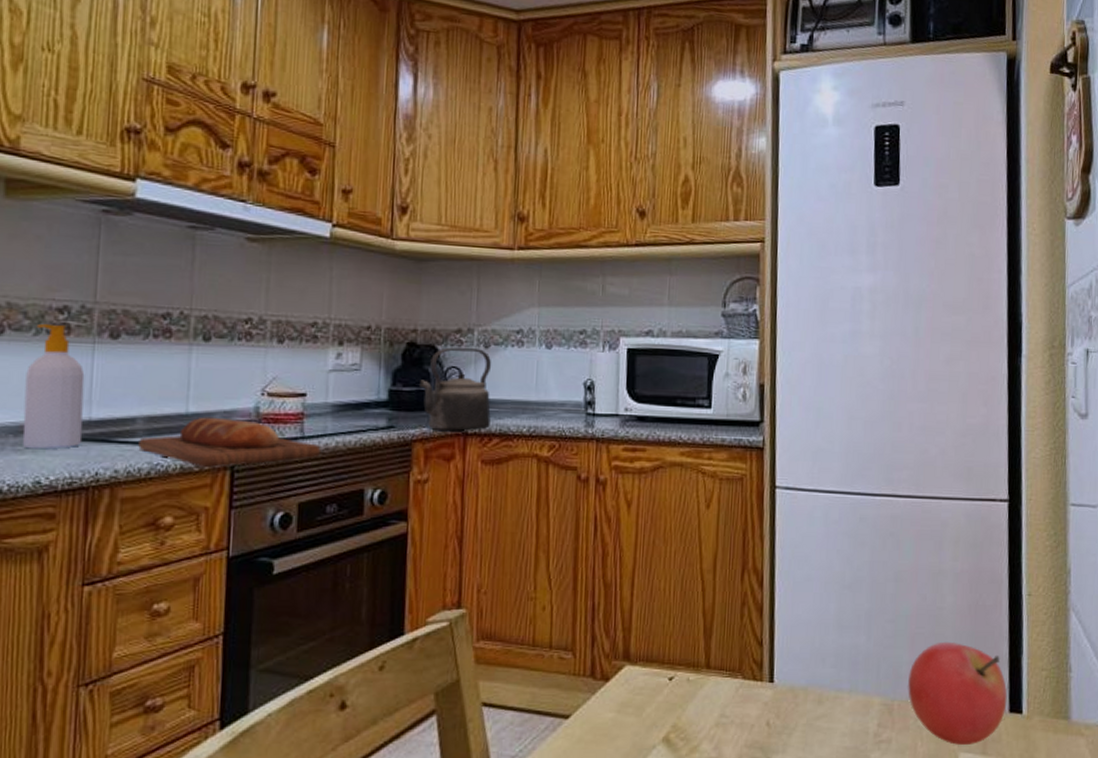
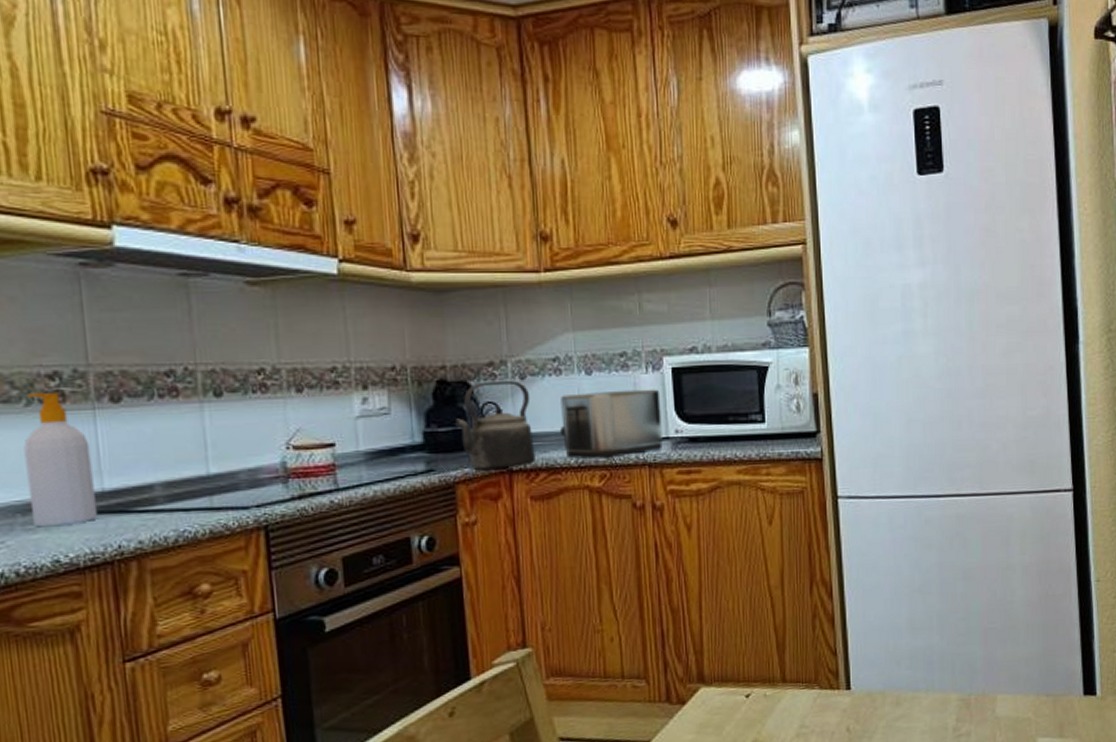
bread loaf: present [138,417,321,469] -> none [160,476,359,531]
toaster: none [515,365,614,430] -> present [559,389,664,460]
fruit: present [907,641,1007,745] -> none [982,633,1081,731]

